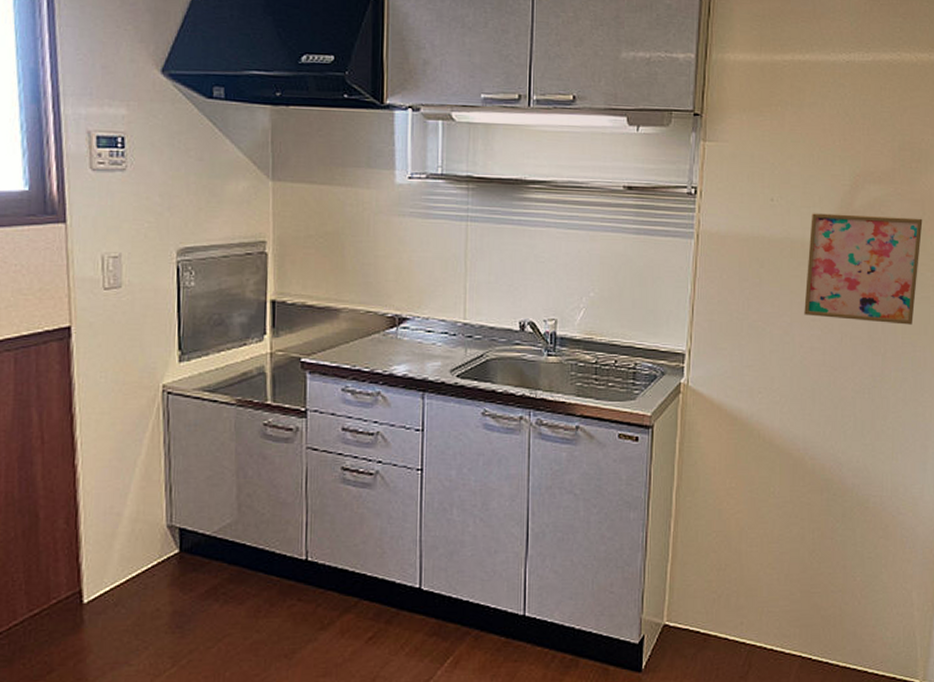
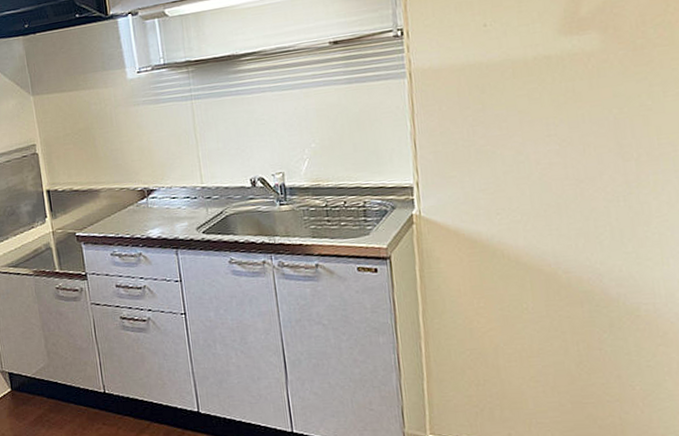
wall art: present [804,213,923,325] -> none [531,11,670,132]

